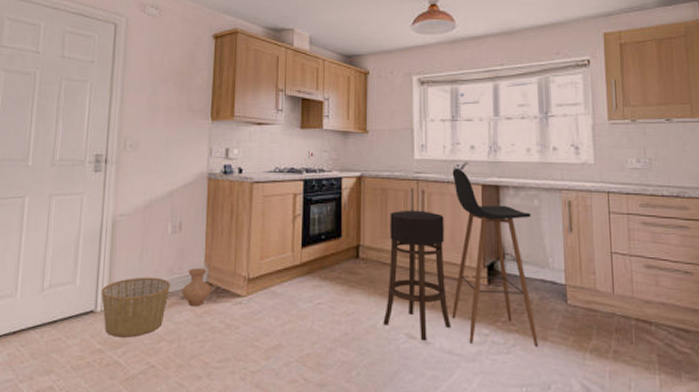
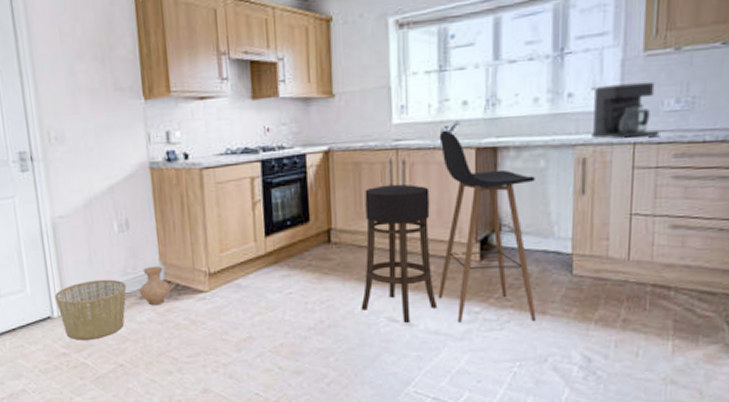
coffee maker: none [574,143,628,189] -> present [591,81,660,140]

